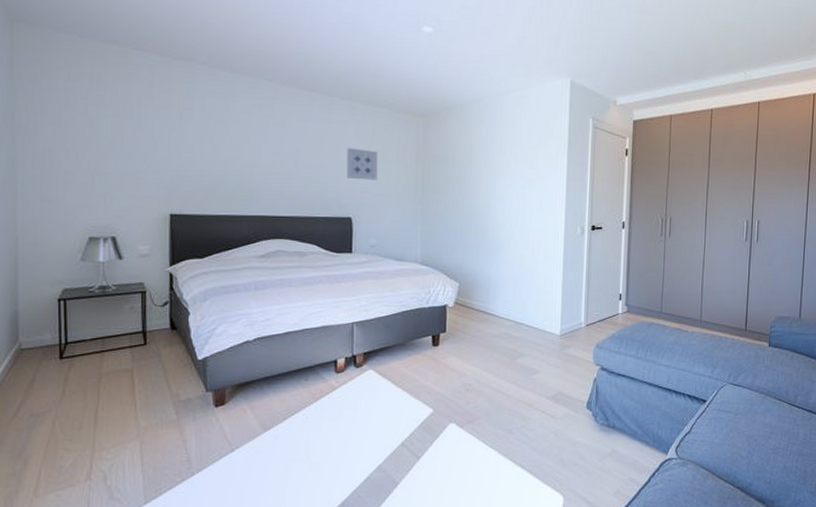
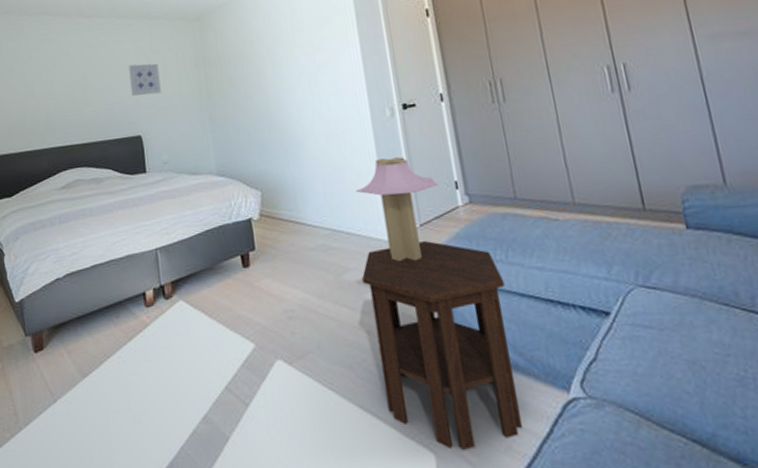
side table: none [533,337,640,494] -> present [362,240,524,452]
table lamp: none [540,268,607,353] -> present [356,157,438,261]

